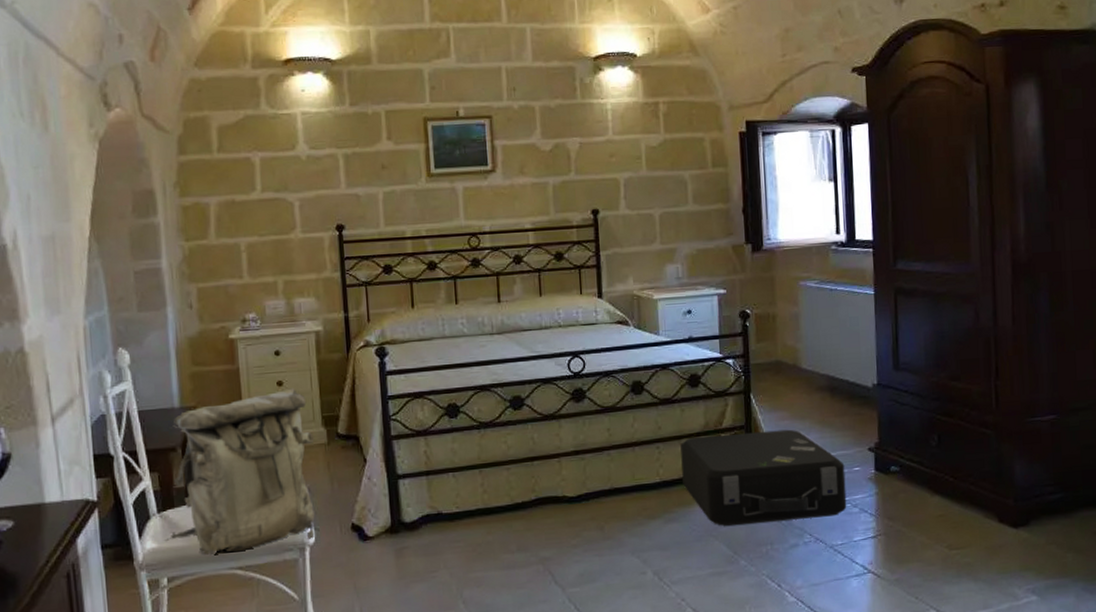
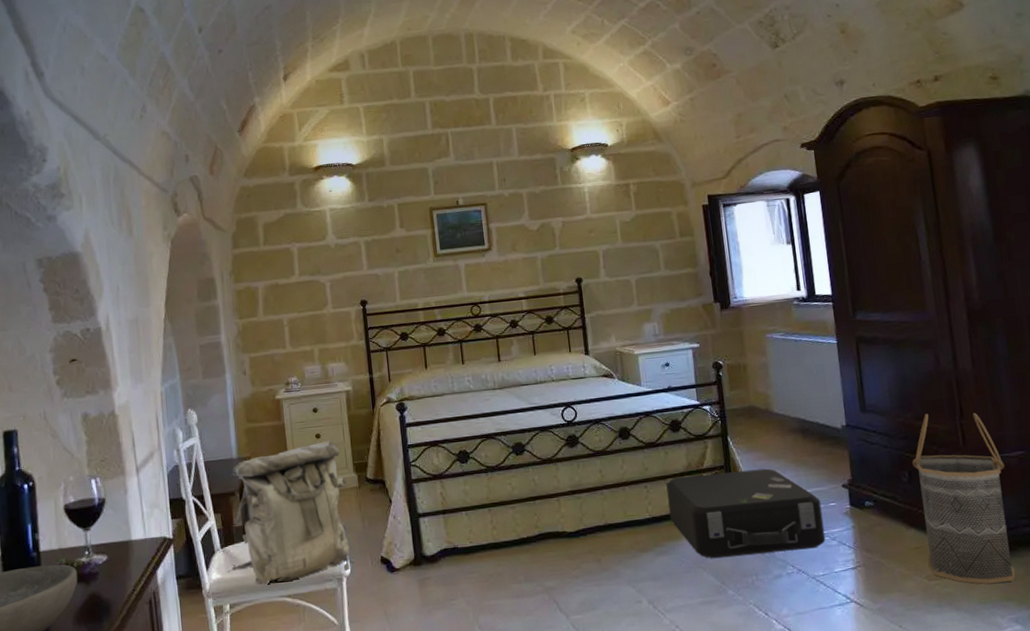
basket: none [942,373,1036,554] -> present [912,412,1016,585]

